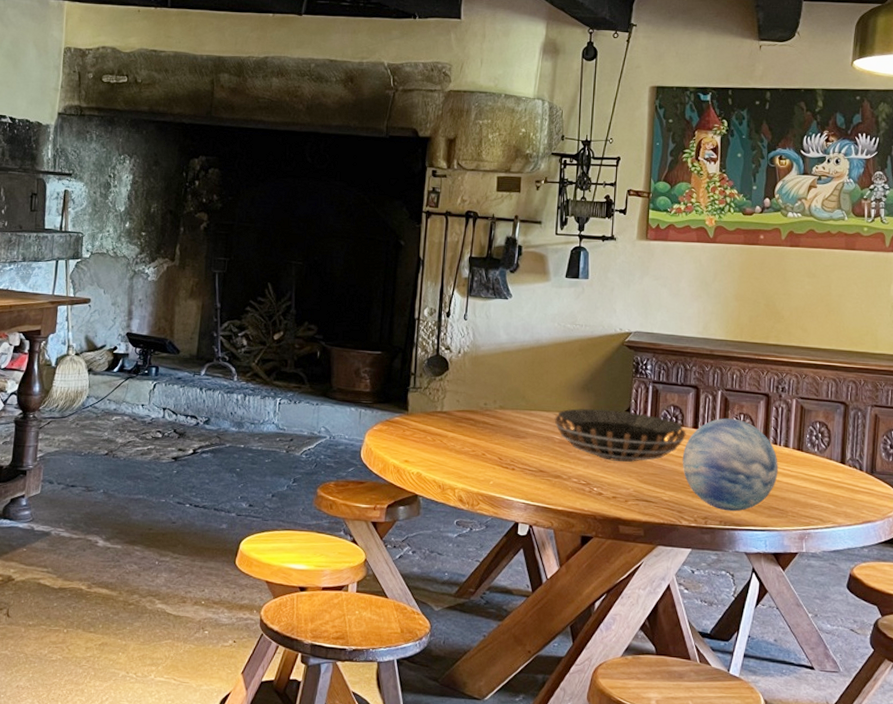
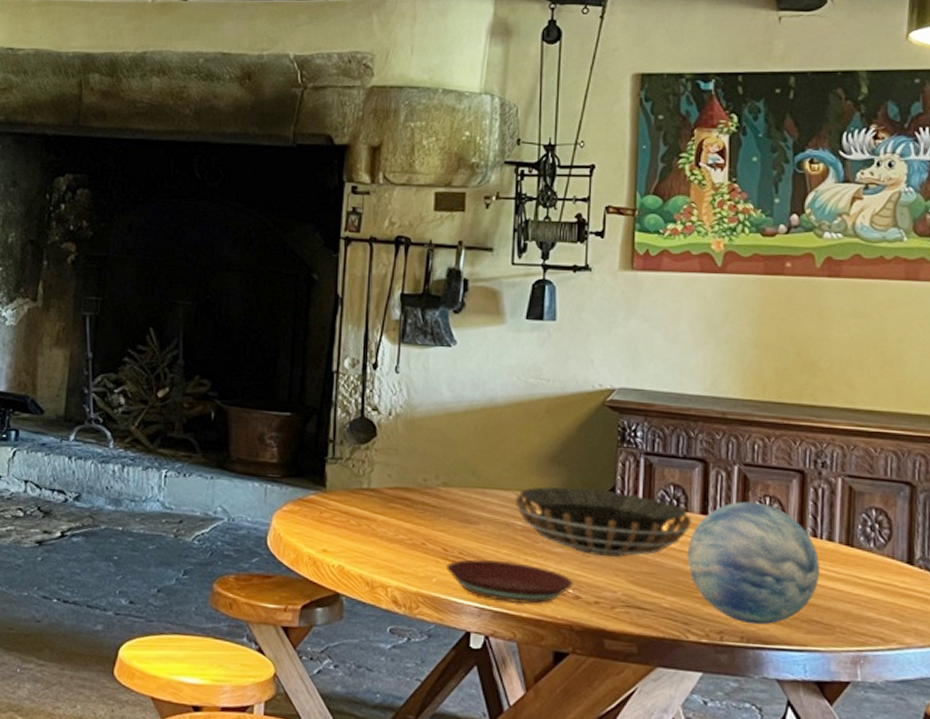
plate: none [501,465,597,500] -> present [447,558,573,604]

